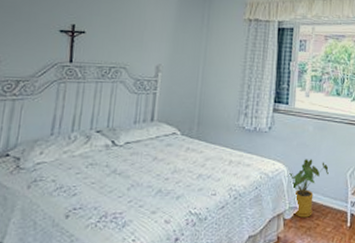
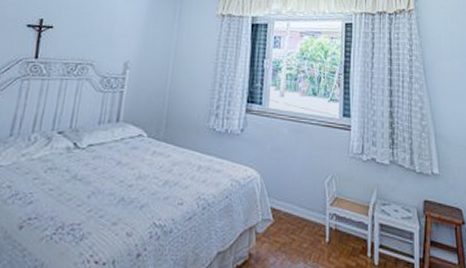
house plant: present [286,159,329,218] -> none [259,165,305,231]

